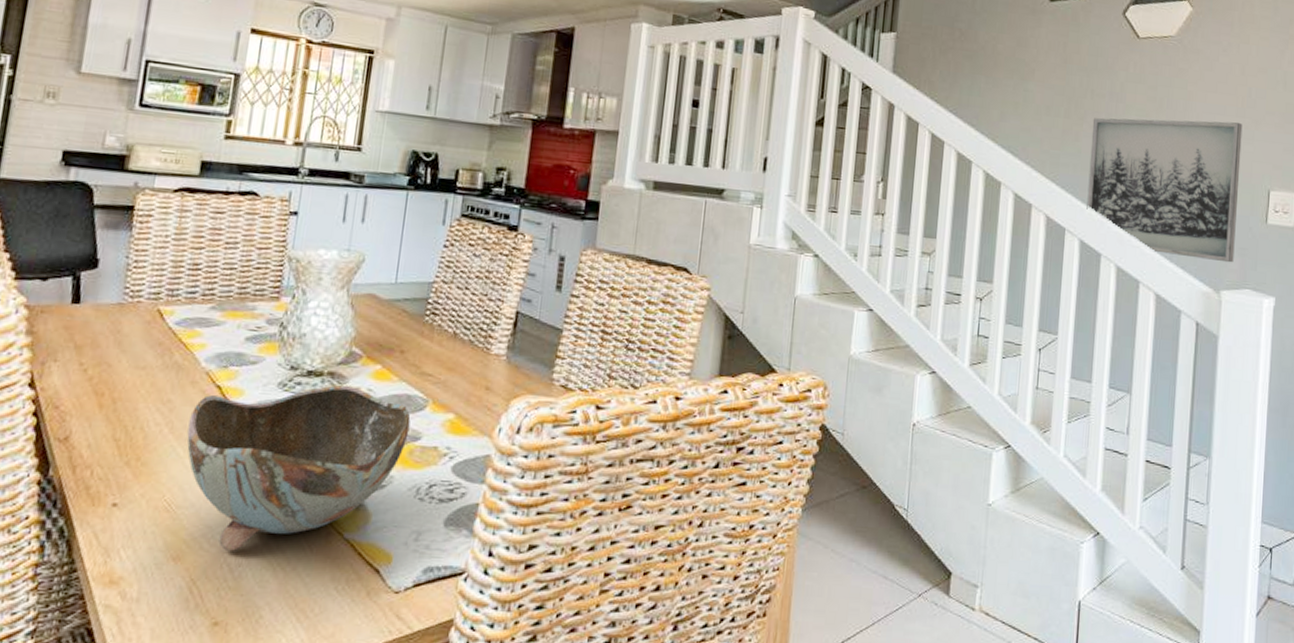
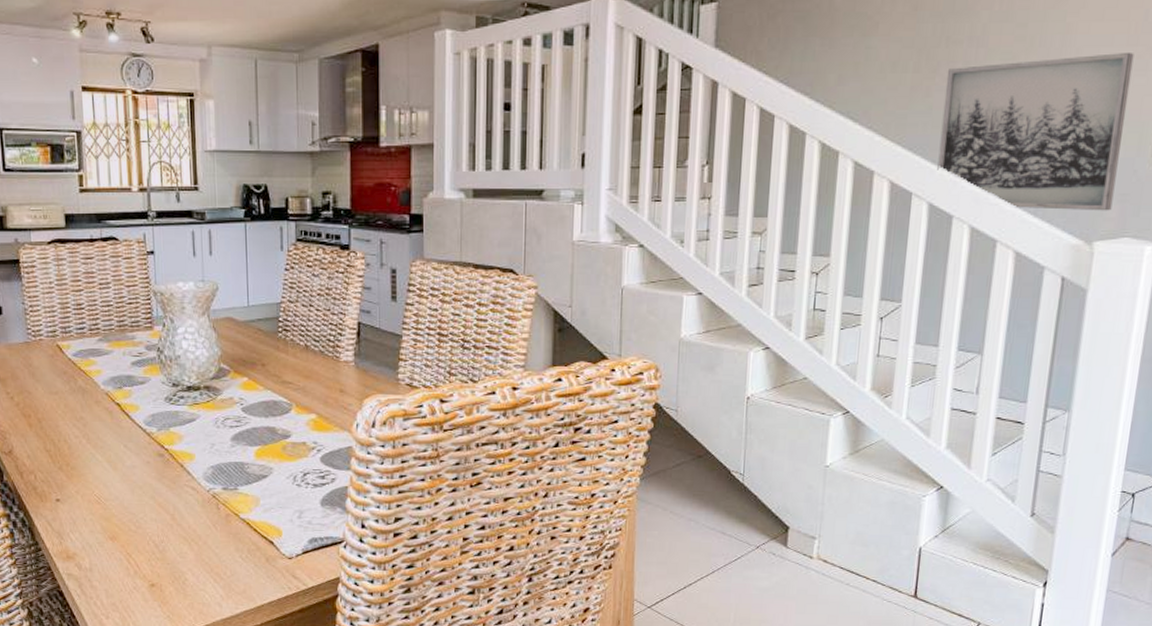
bowl: present [187,385,411,551] -> none [100,396,280,531]

